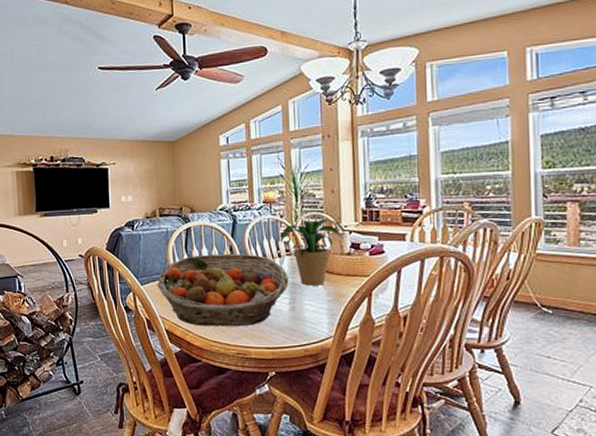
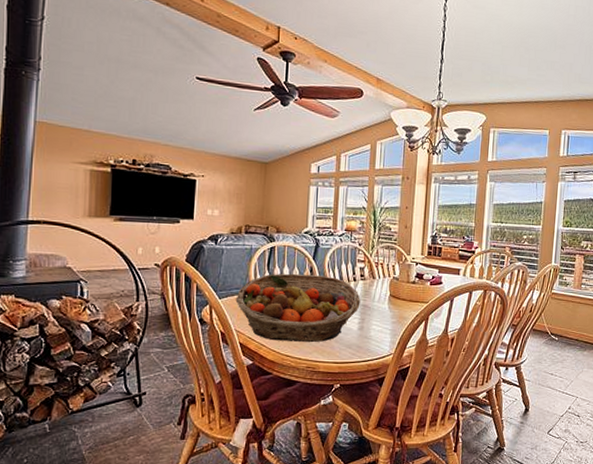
potted plant: present [279,218,345,286] -> none [356,250,412,309]

